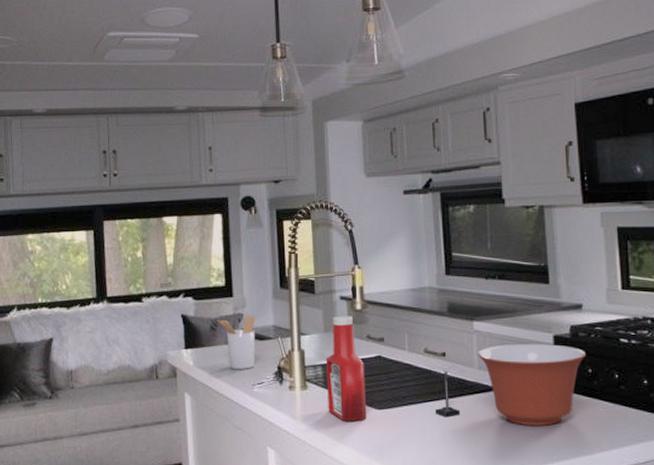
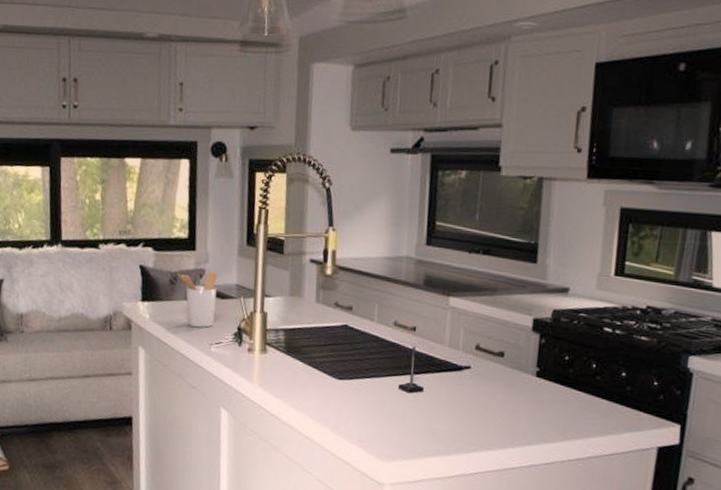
ketchup bottle: present [325,316,367,423] -> none [286,279,329,390]
mixing bowl: present [478,343,587,426] -> none [450,324,566,410]

